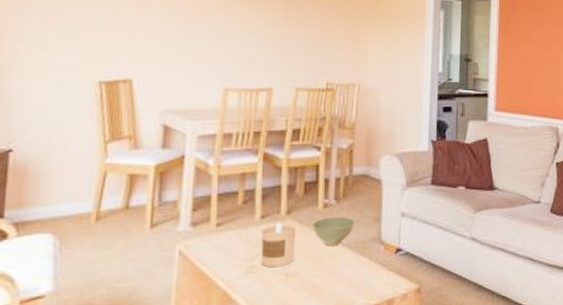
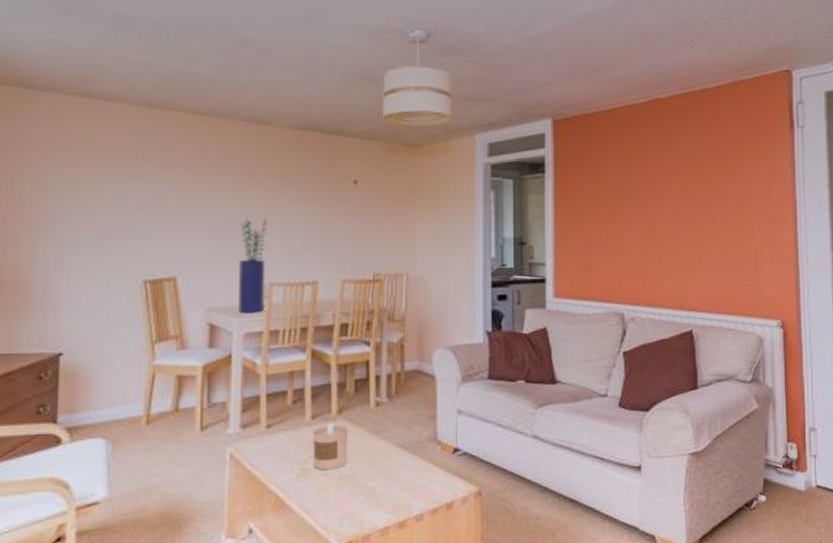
vase: none [193,24,226,117] -> present [239,216,268,314]
bowl: present [313,217,356,246] -> none [365,416,410,447]

